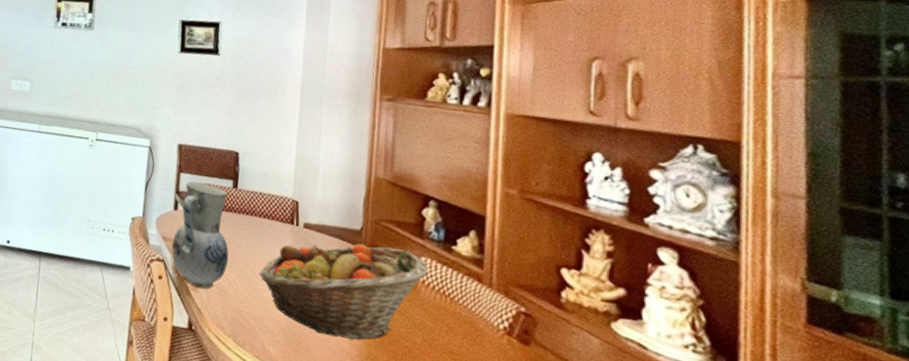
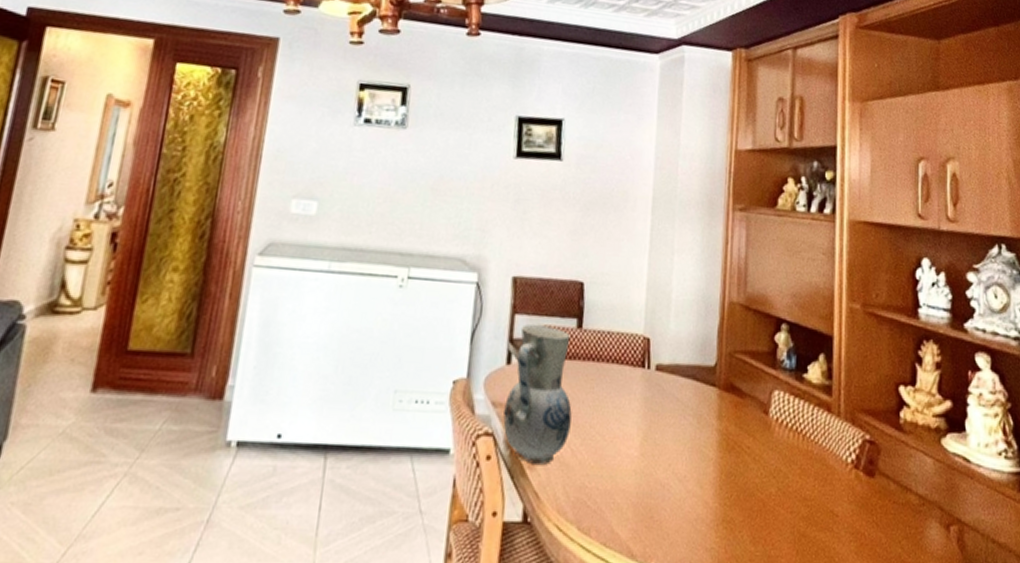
fruit basket: present [259,243,428,340] -> none [606,383,781,502]

